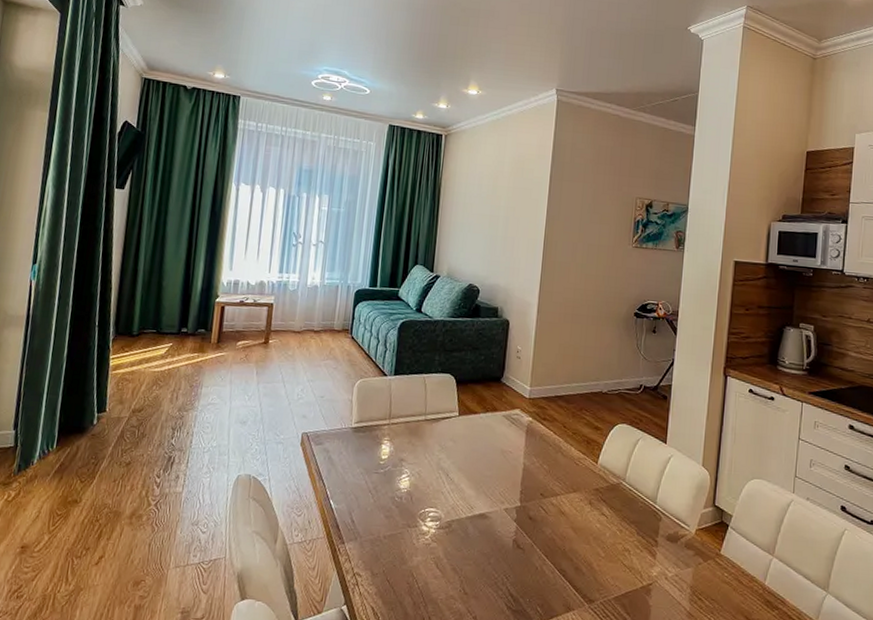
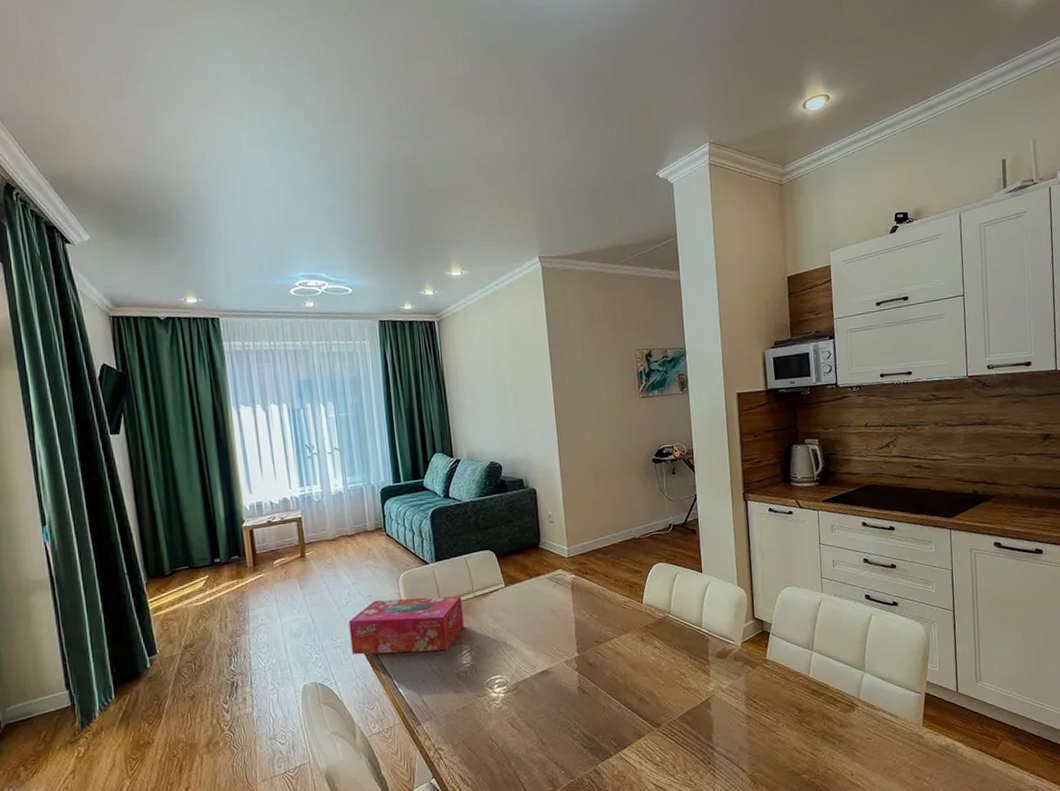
tissue box: none [292,402,413,470] -> present [349,595,465,655]

